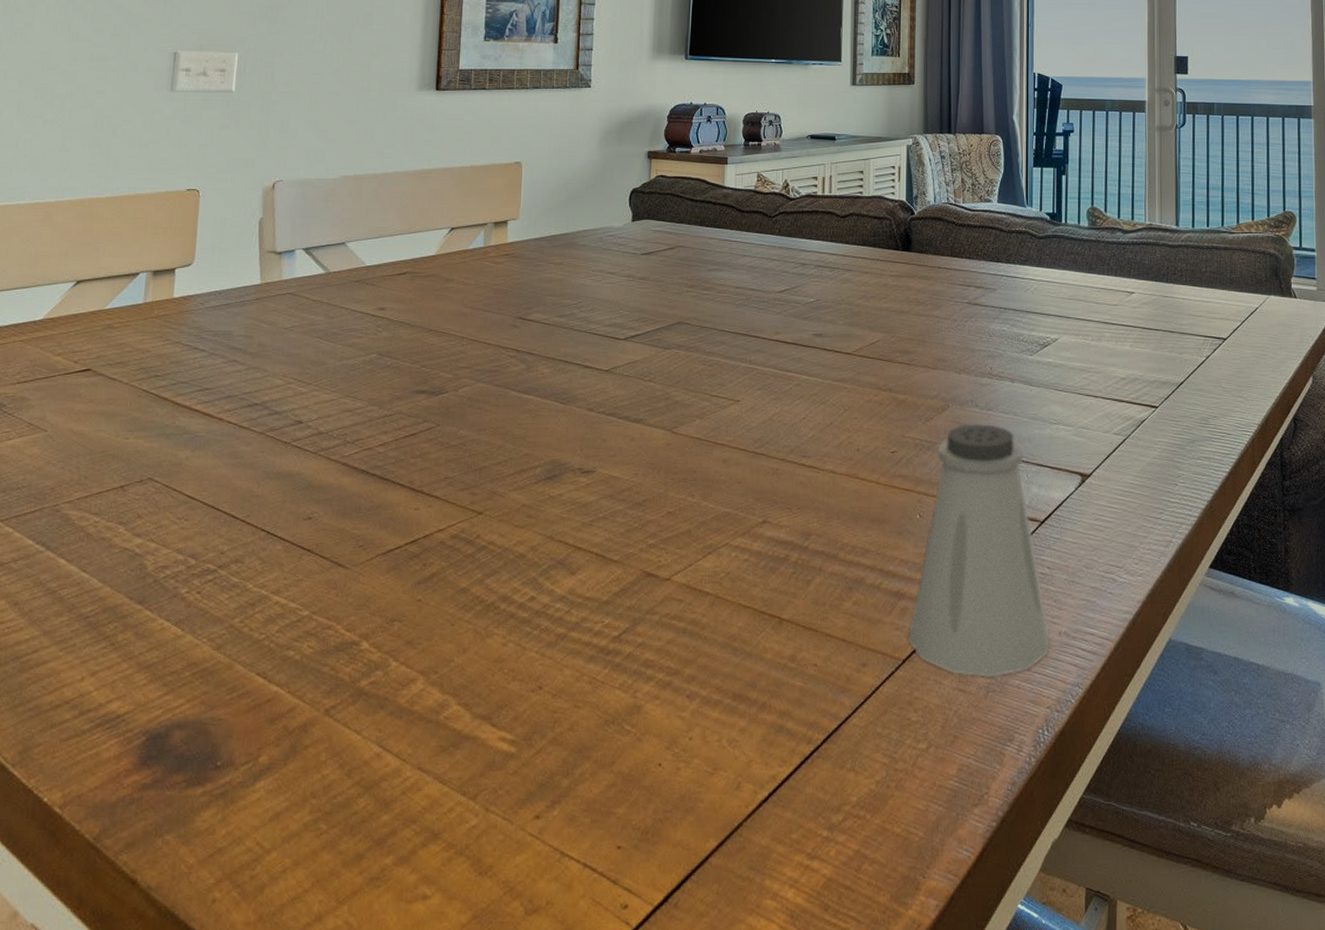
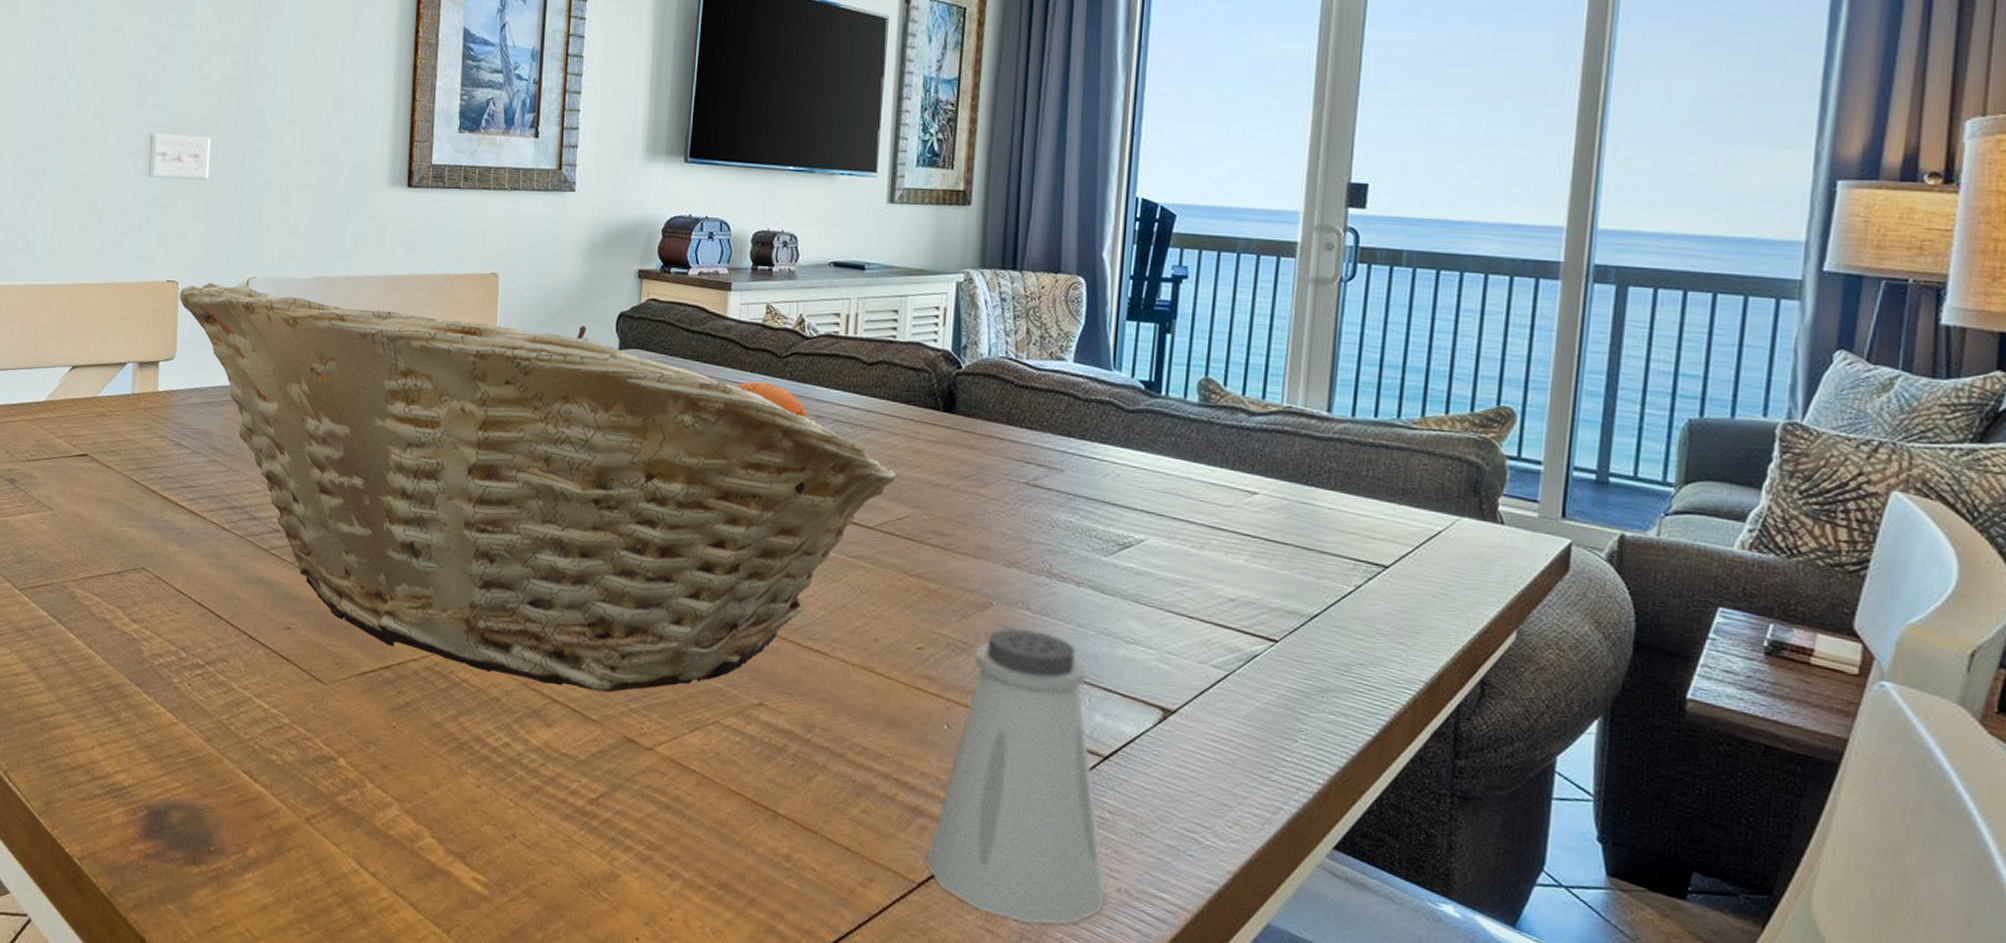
fruit basket: none [200,188,869,534] -> present [179,282,898,693]

